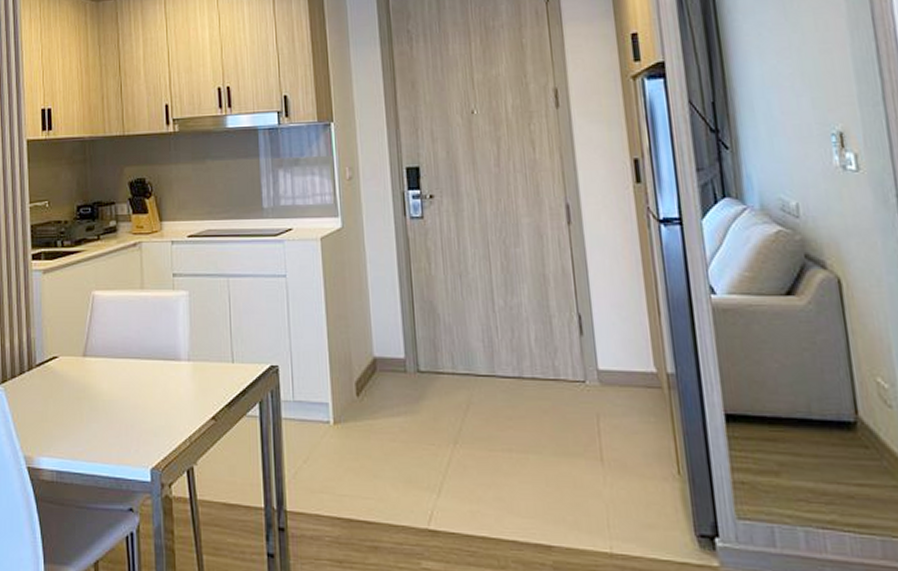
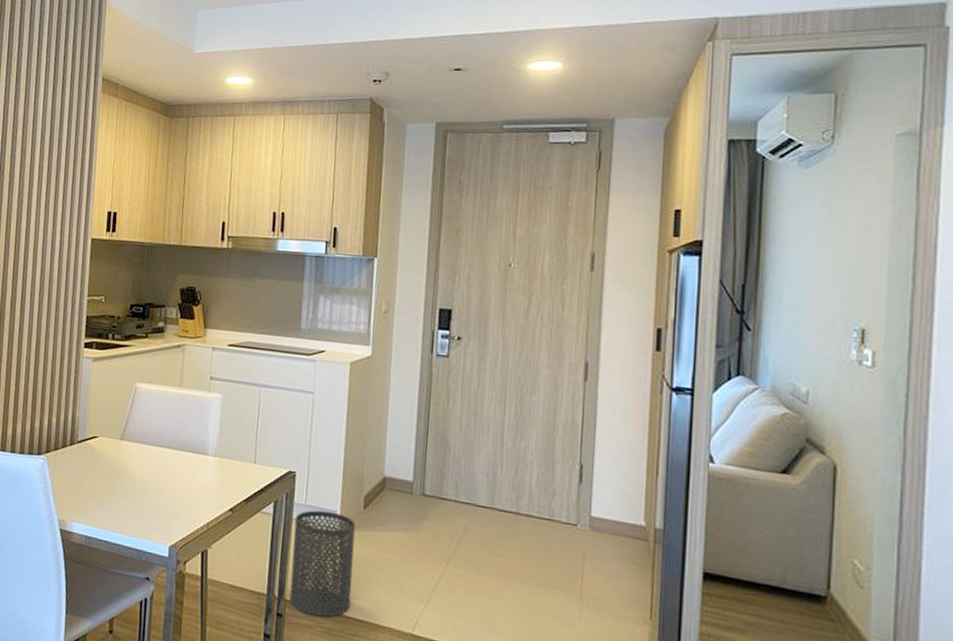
trash can: none [284,404,357,524] -> present [289,510,356,617]

